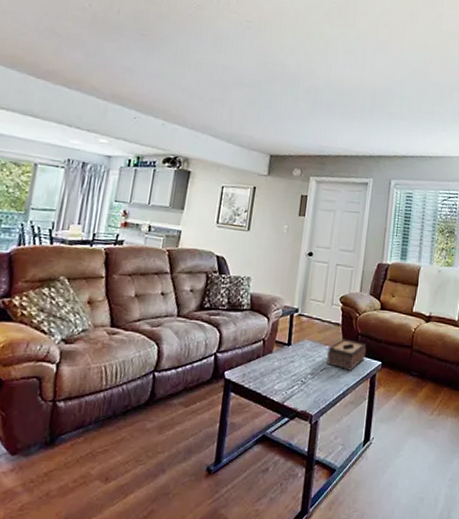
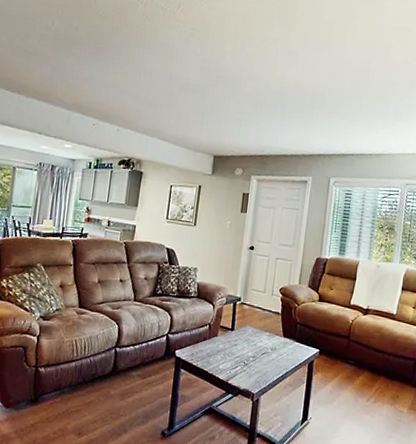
tissue box: present [326,339,367,371] -> none [267,326,305,356]

